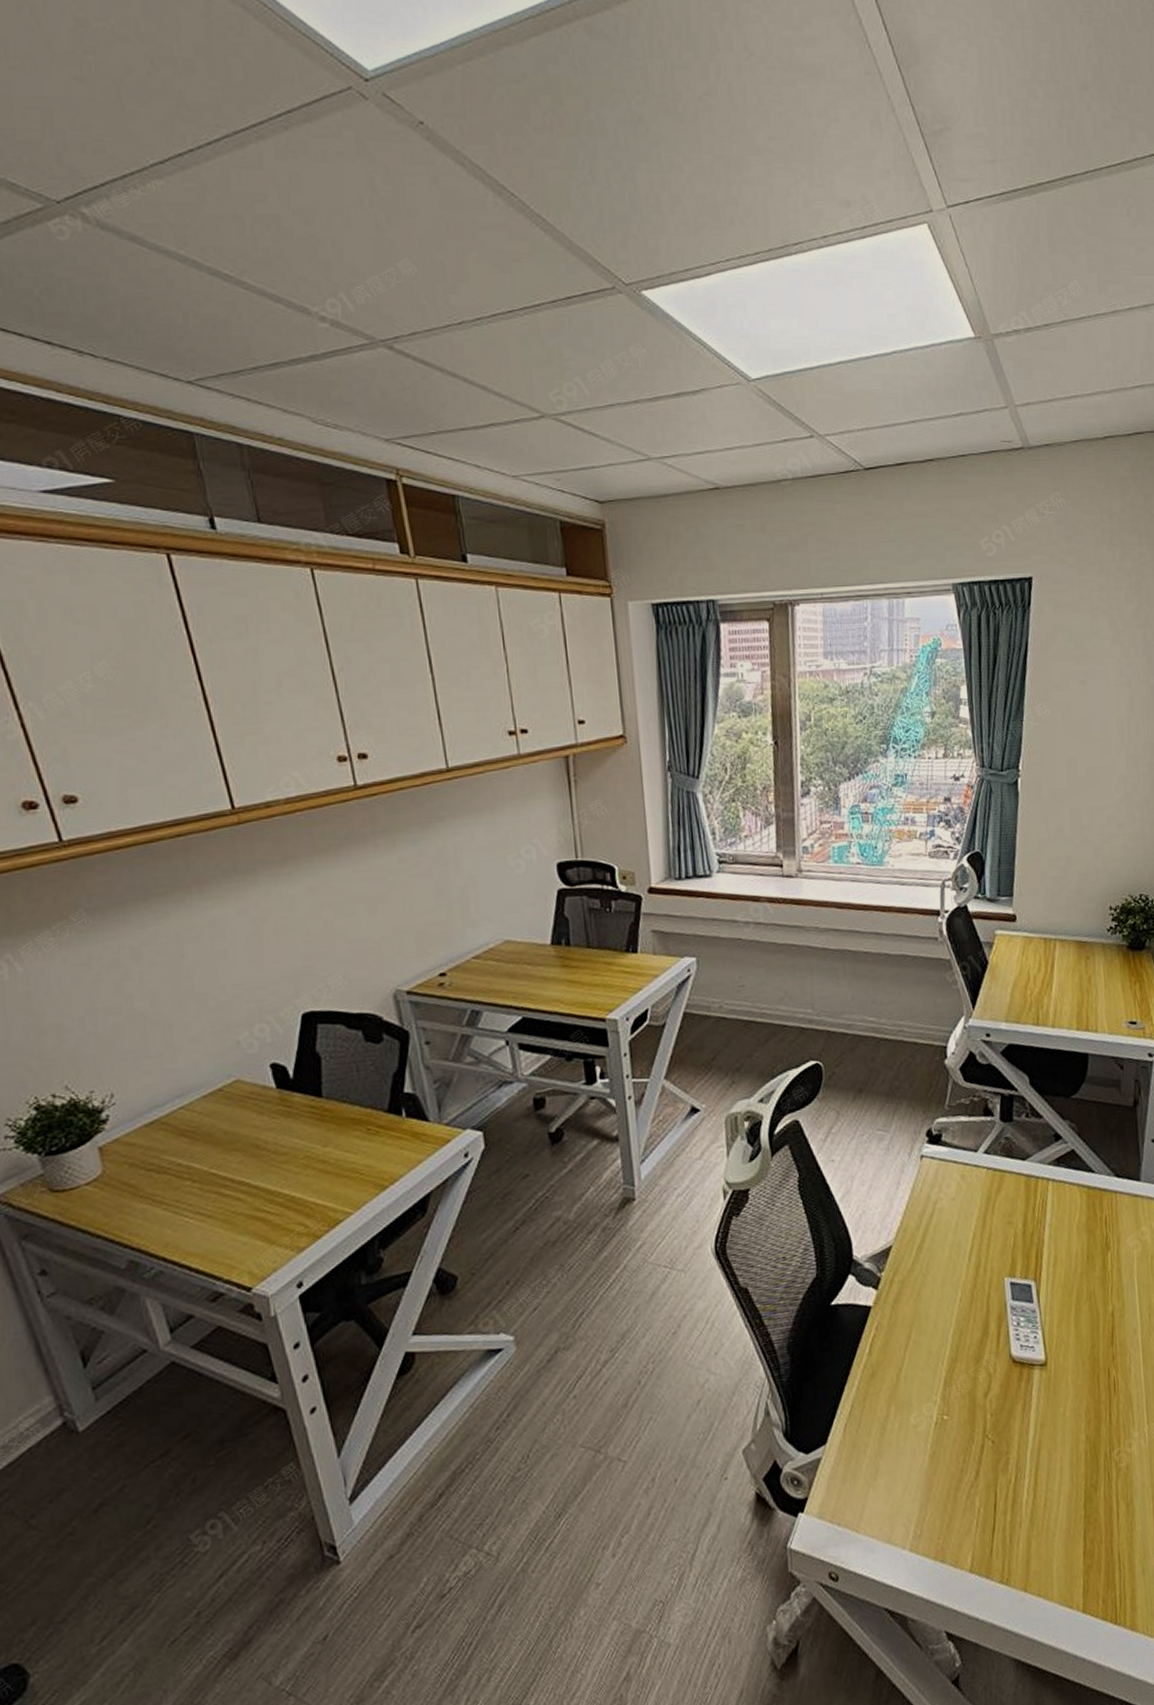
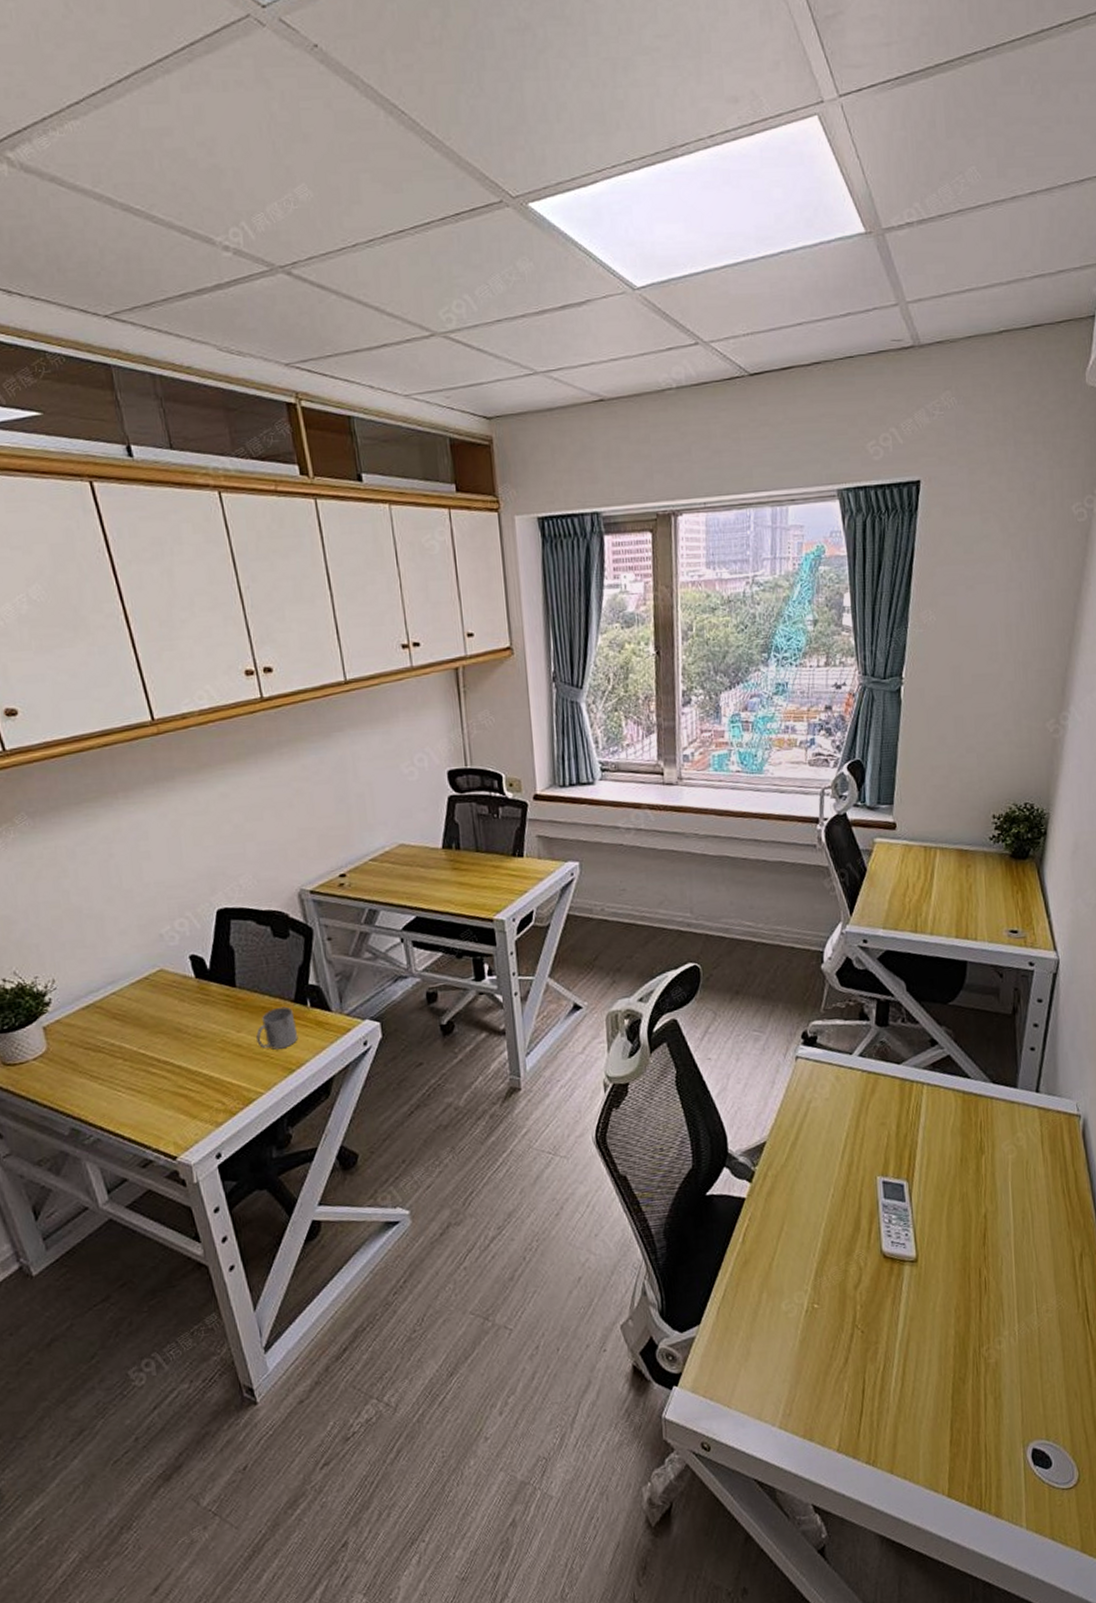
mug: none [345,1117,392,1165] -> present [256,1007,298,1050]

